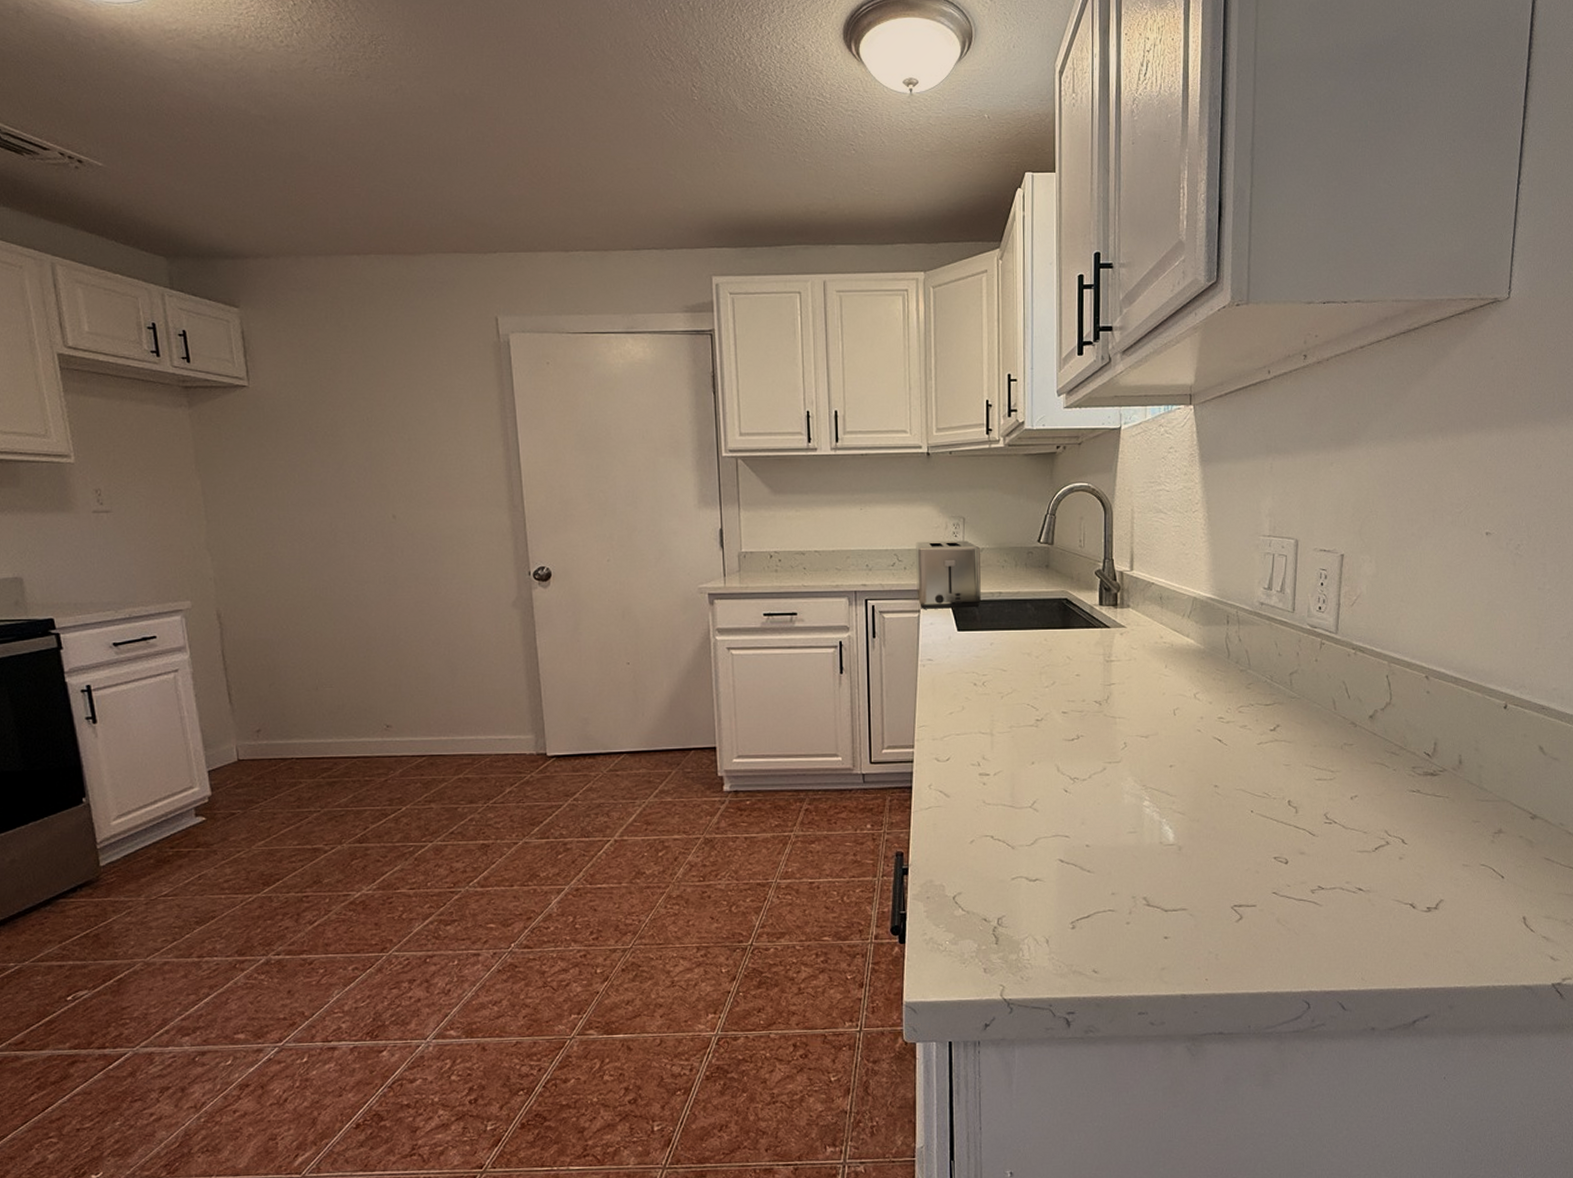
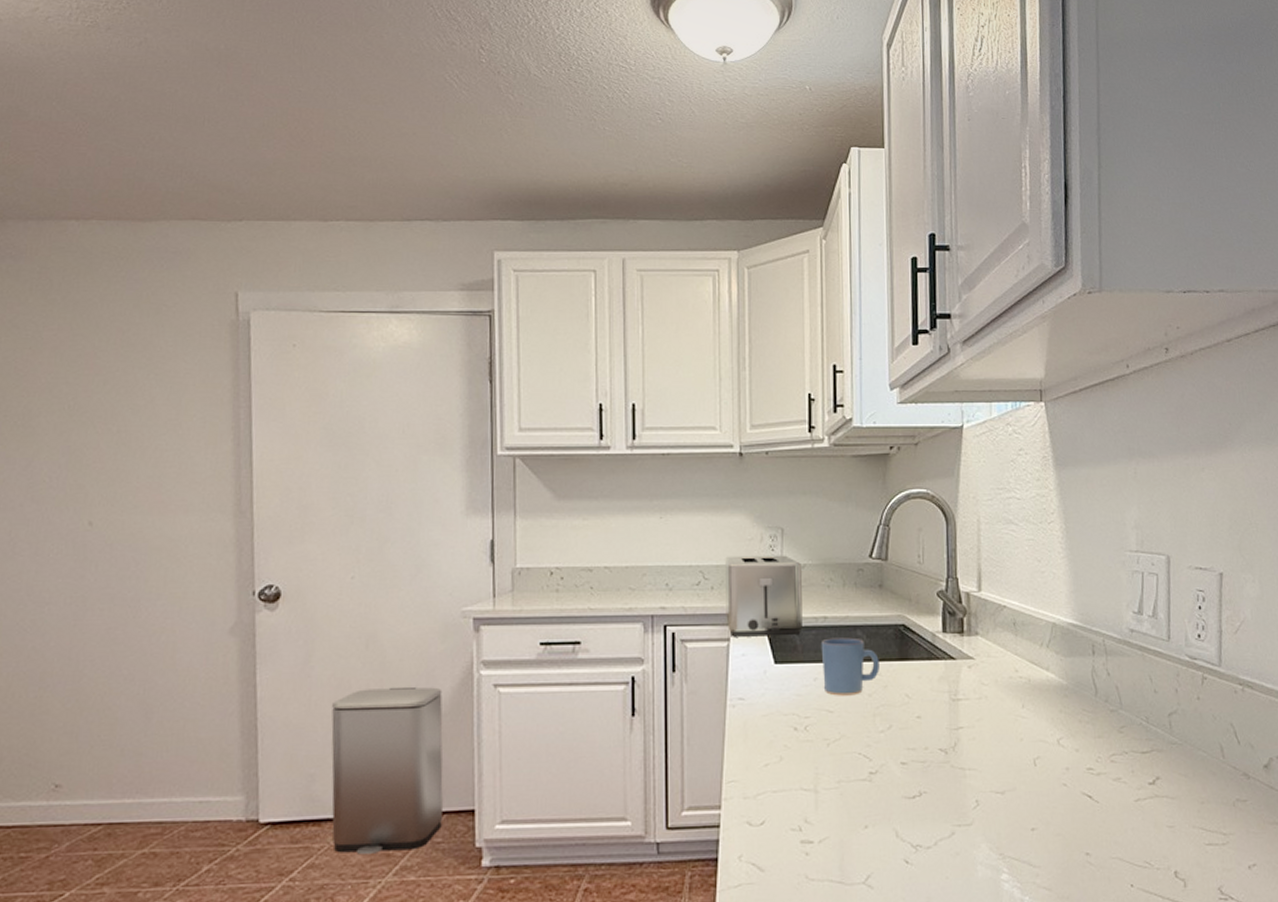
pedal bin: none [598,650,690,782] -> present [331,687,443,856]
mug: none [996,609,1045,658] -> present [820,637,879,696]

